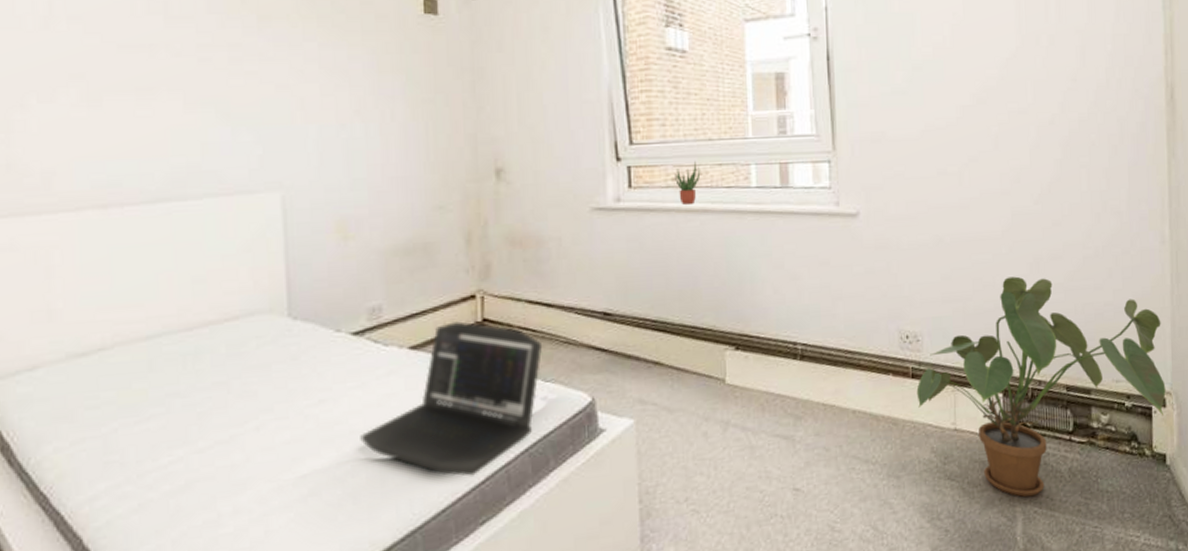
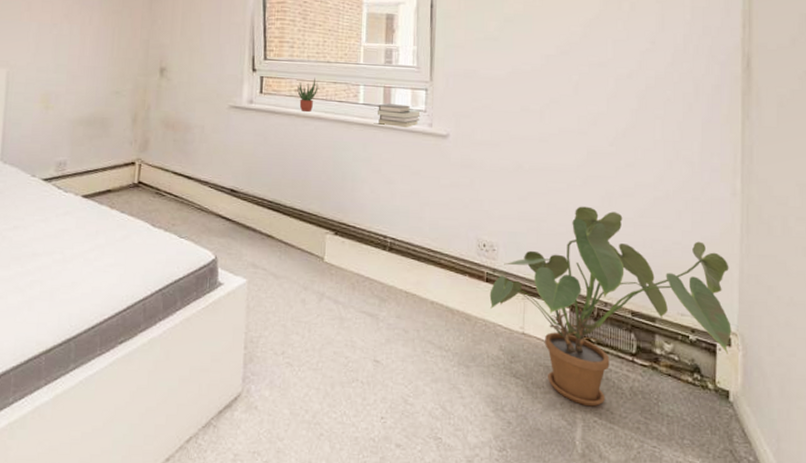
laptop: present [360,321,543,476] -> none [39,181,182,304]
books: none [774,182,825,211] -> present [378,104,421,127]

